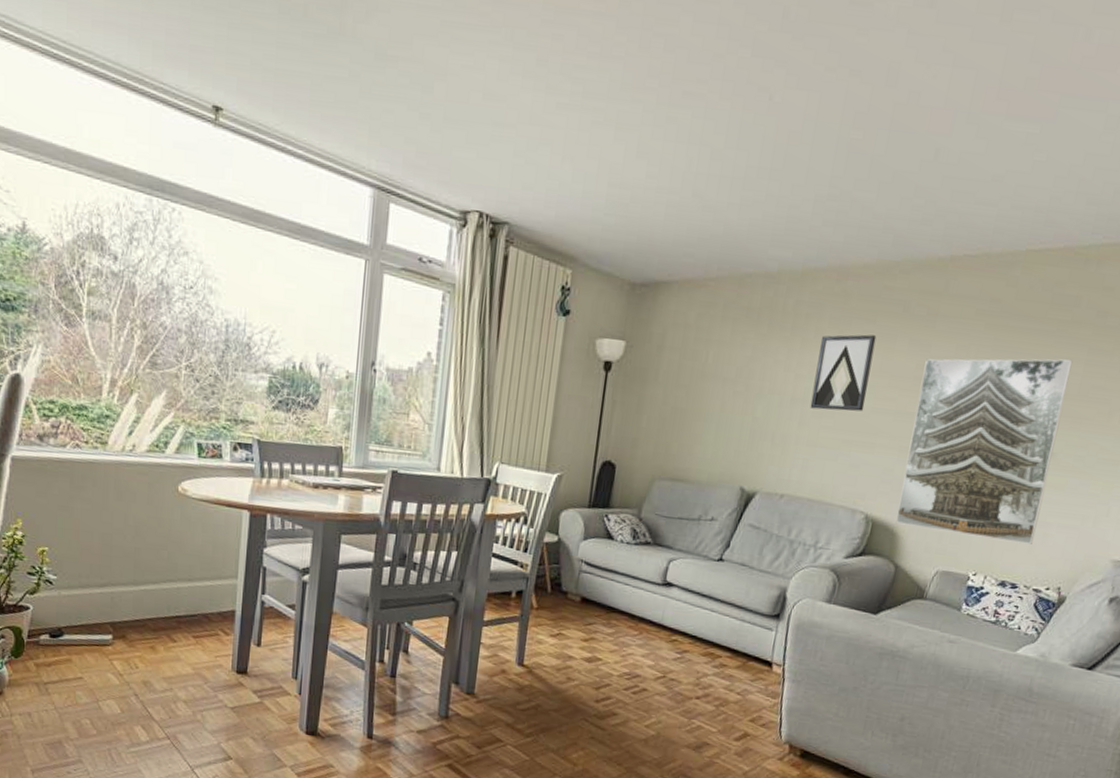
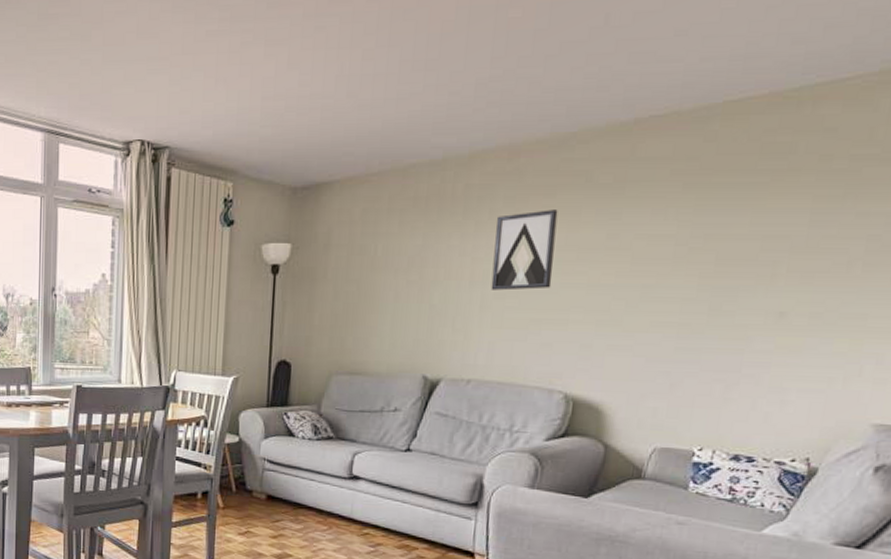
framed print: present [895,358,1073,544] -> none [600,210,795,413]

